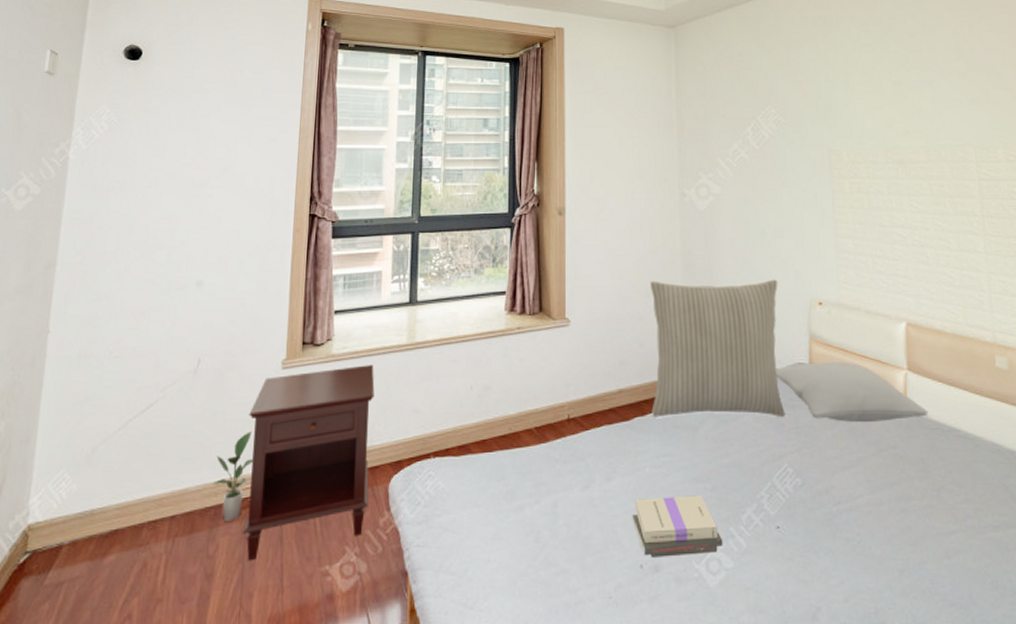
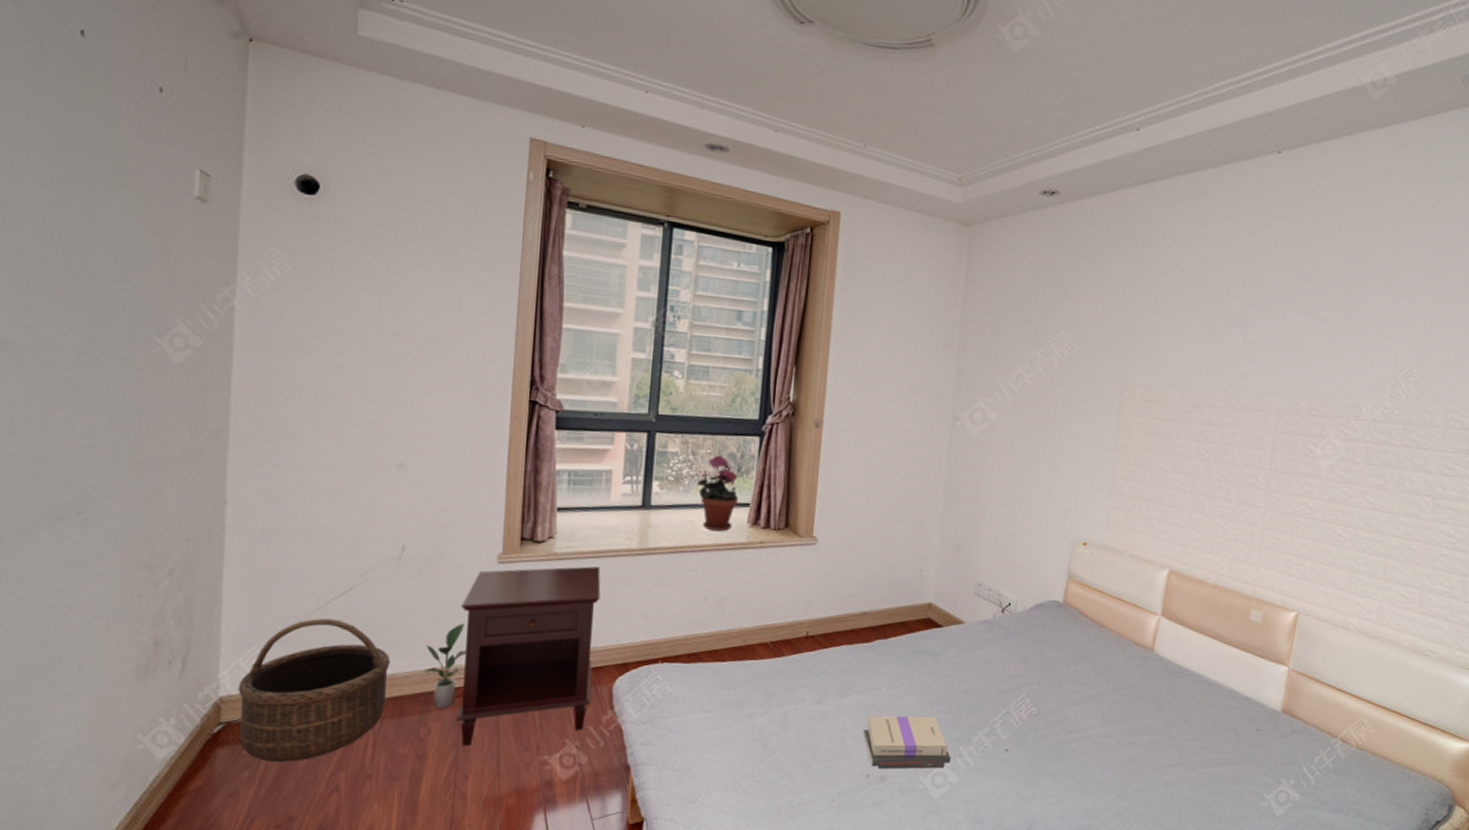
basket: none [43,436,184,590] -> present [238,618,391,762]
potted plant: none [458,248,496,321] -> present [697,455,739,532]
pillow: present [649,279,785,417] -> none [894,506,1044,650]
pillow: present [775,361,928,422] -> none [1027,601,1174,662]

